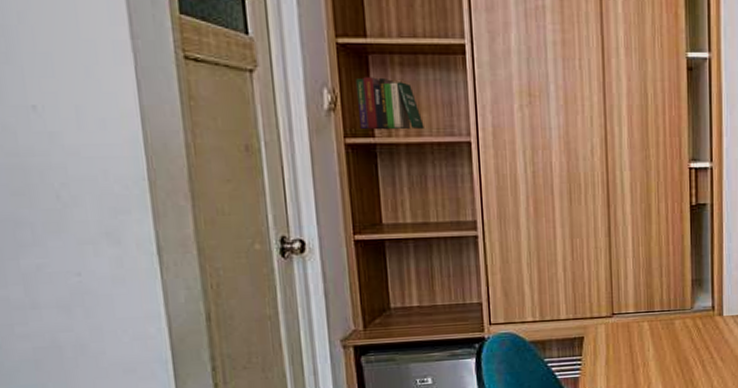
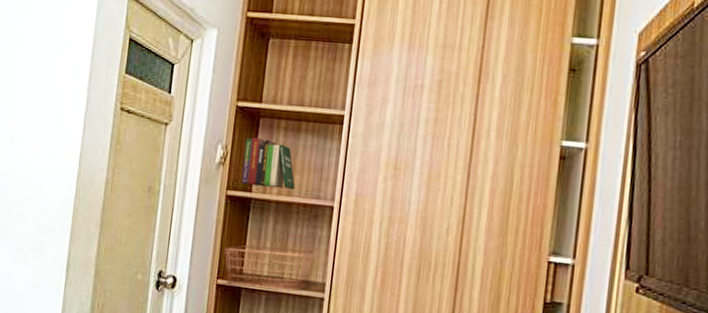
basket: none [355,189,459,238] -> present [224,244,315,291]

